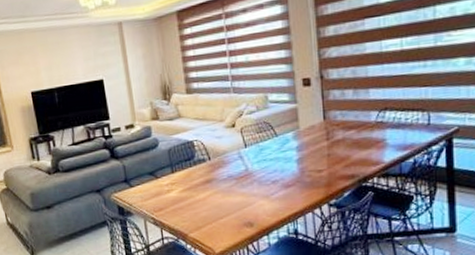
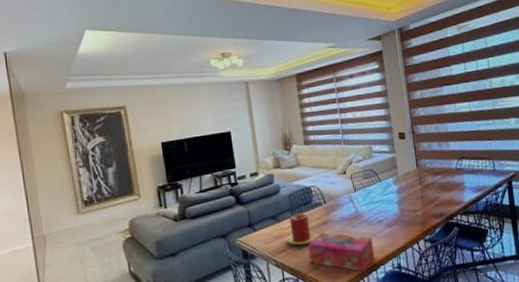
candle: none [165,169,200,204] -> present [286,213,317,245]
tissue box: none [189,191,267,236] -> present [307,232,375,272]

